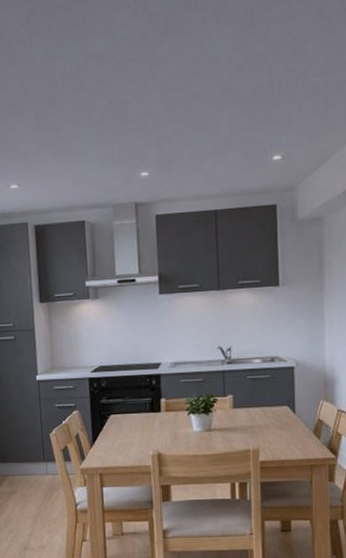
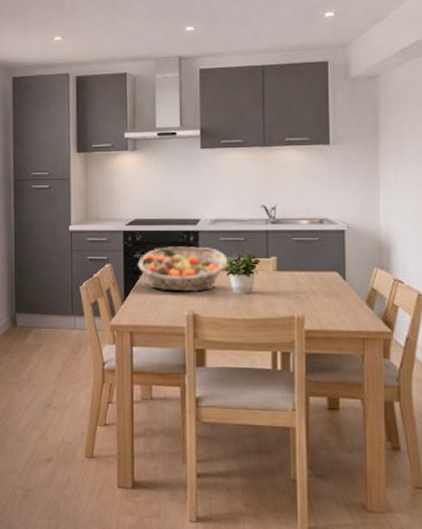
fruit basket: none [103,389,189,433] -> present [137,246,228,292]

